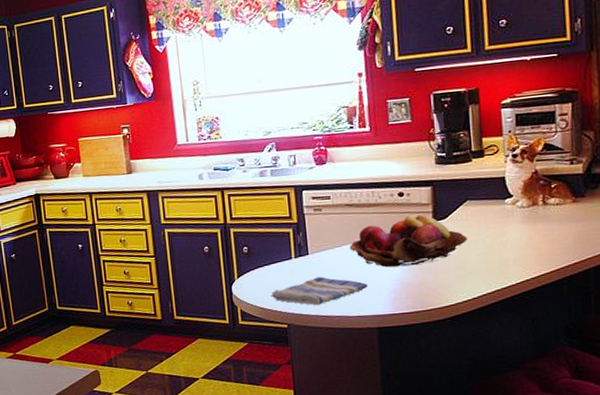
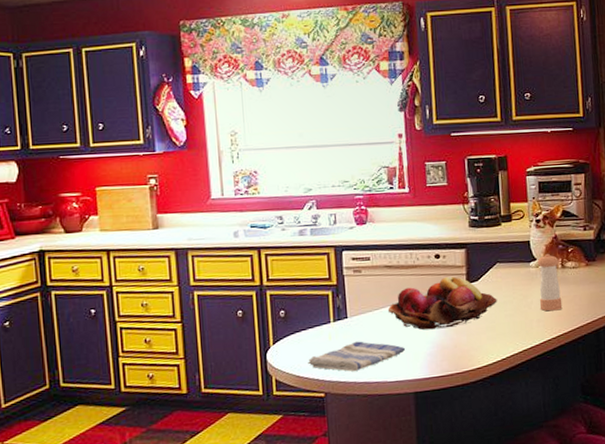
pepper shaker: none [514,189,544,250] -> present [537,253,563,312]

